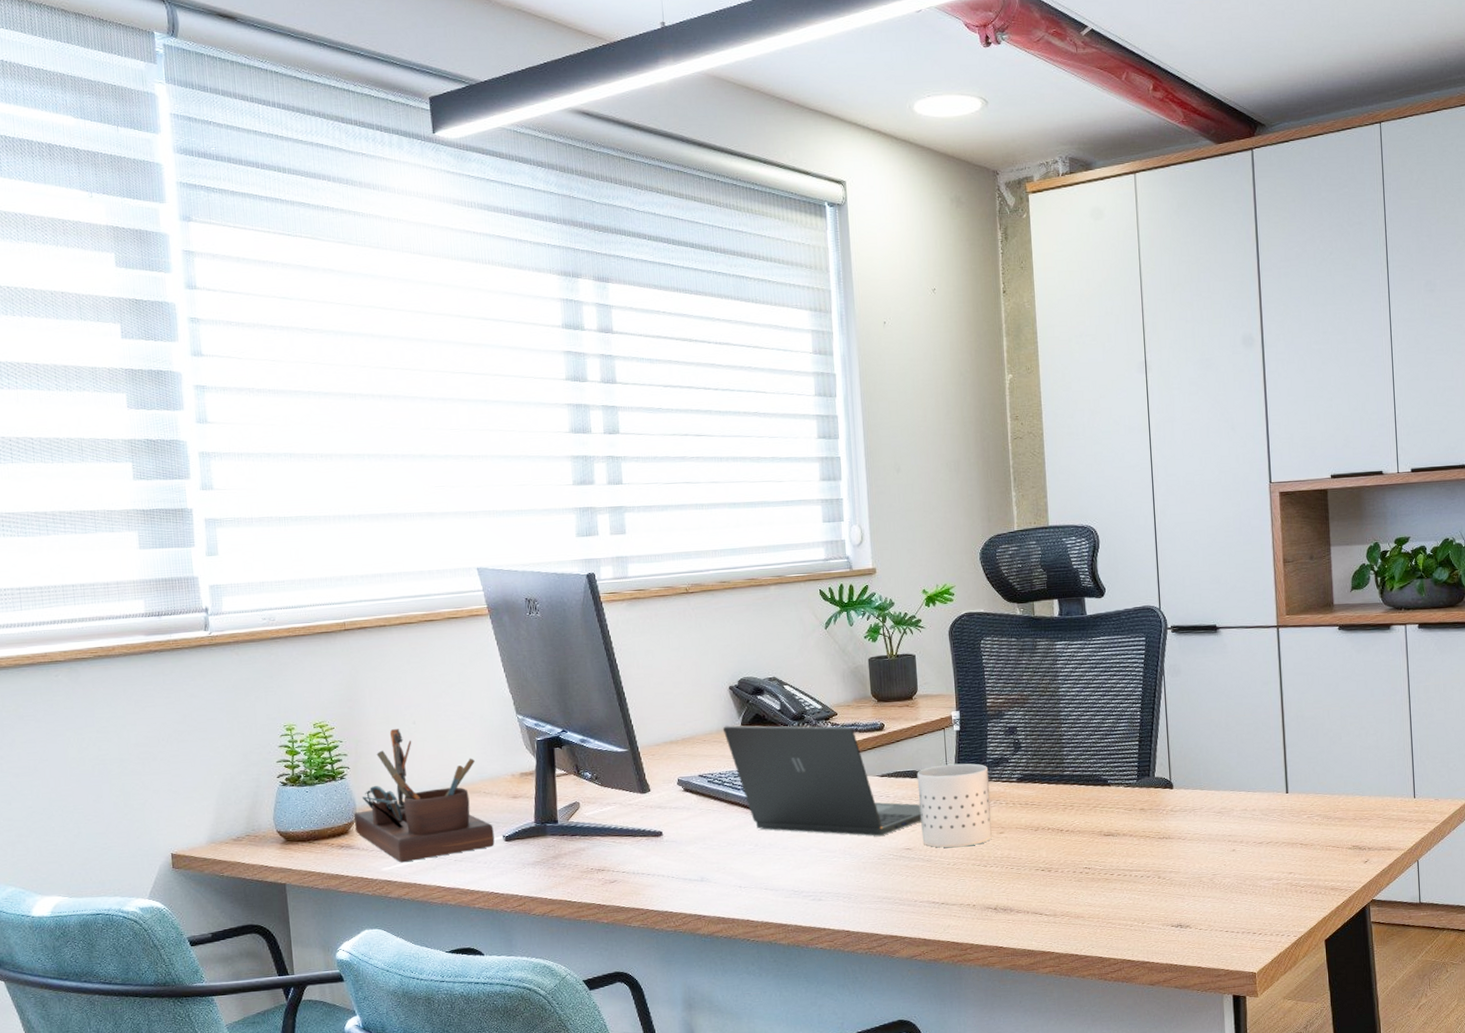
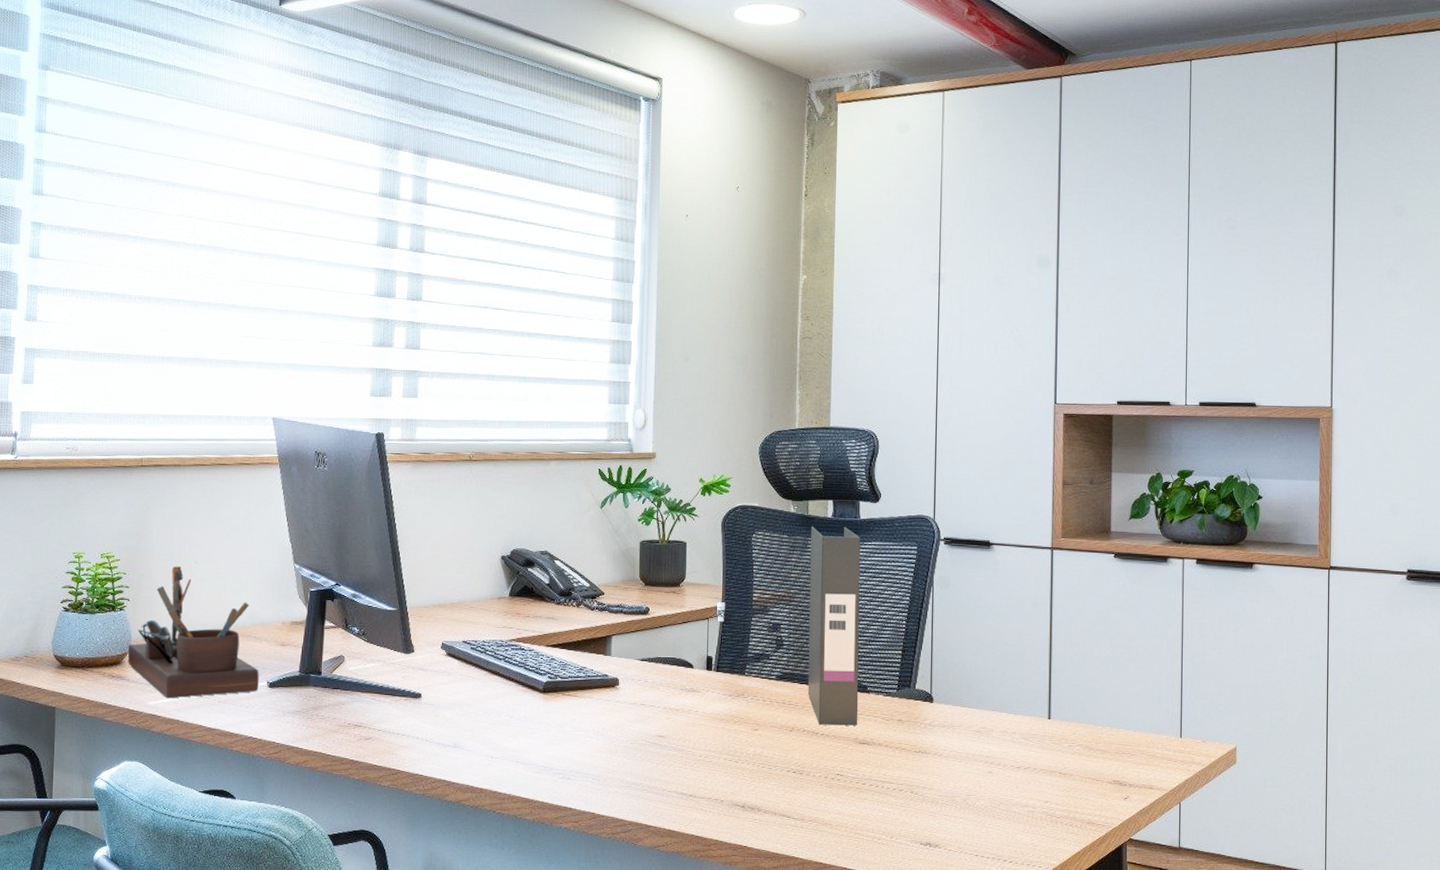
laptop: present [722,725,922,836] -> none [490,595,678,720]
mug: present [917,763,992,848] -> none [676,655,749,740]
binder: none [1039,624,1101,822] -> present [807,526,861,726]

